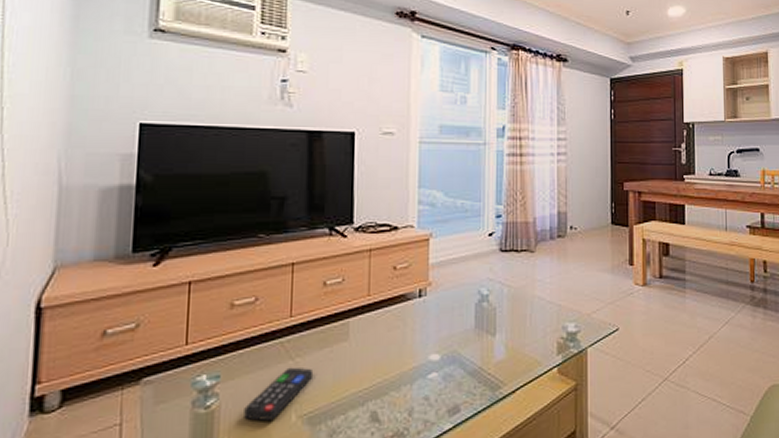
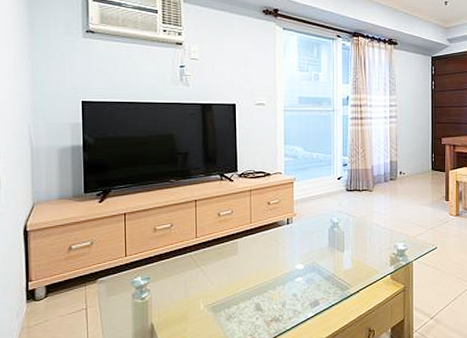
remote control: present [244,367,314,422] -> none [168,272,214,309]

